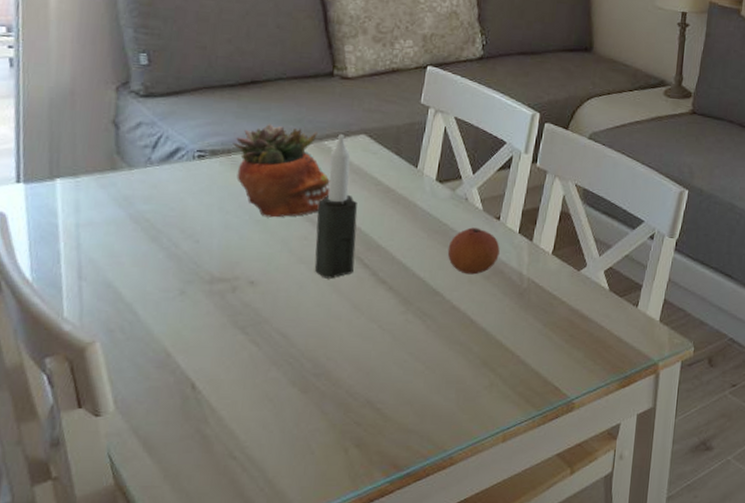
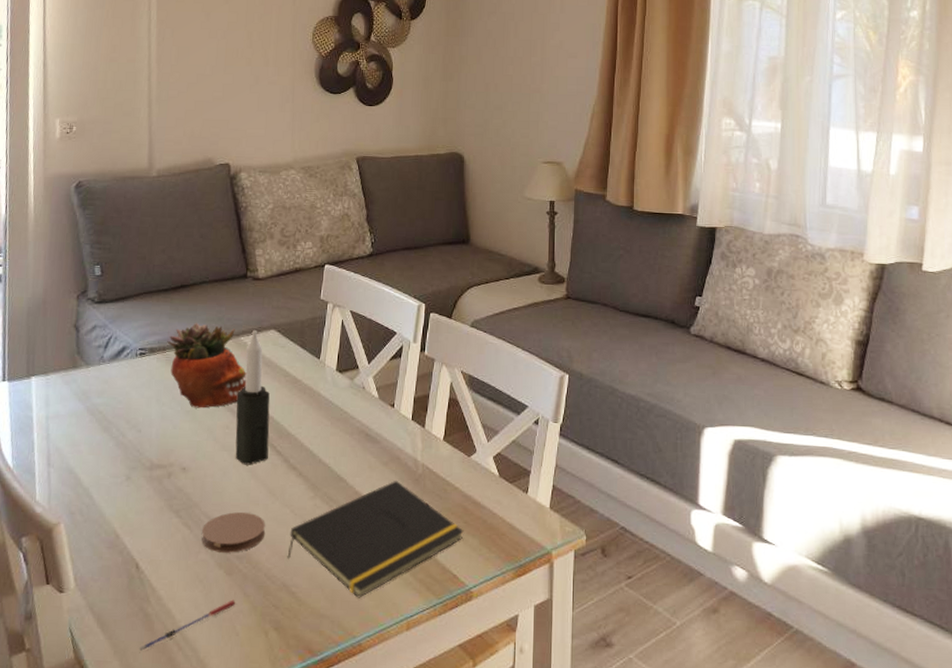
pen: none [194,418,312,475] -> present [138,599,236,652]
coaster: none [272,328,348,370] -> present [201,512,266,553]
notepad: none [372,294,569,413] -> present [287,480,464,598]
fruit: present [447,227,500,275] -> none [349,415,396,461]

